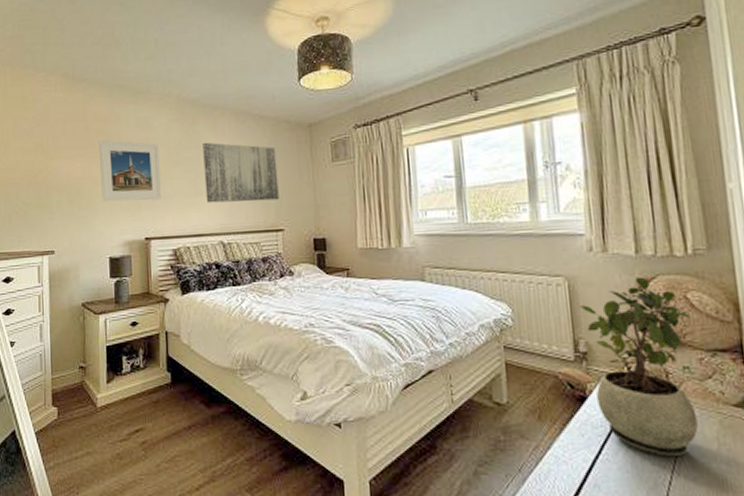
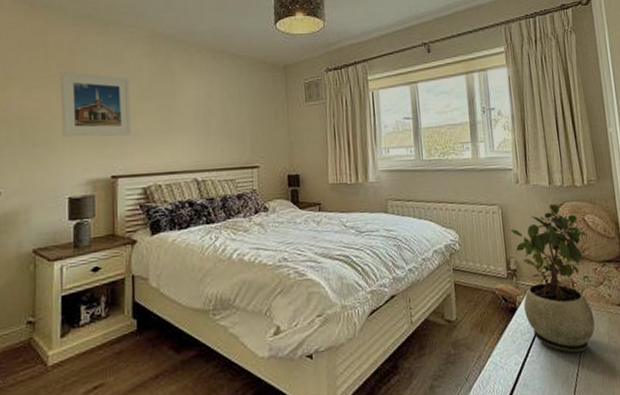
wall art: present [203,142,279,203] -> none [177,78,255,140]

